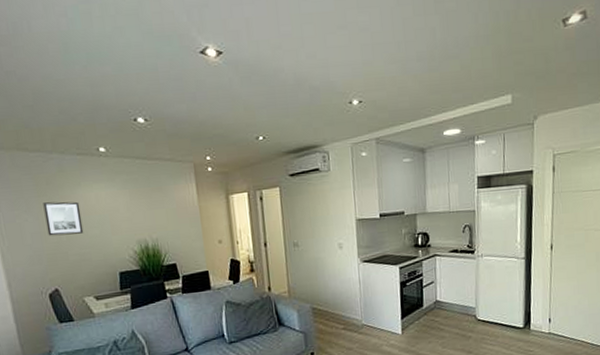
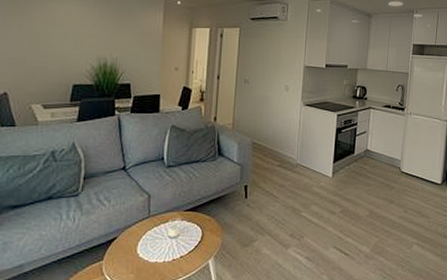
wall art: present [43,201,84,236] -> none [10,9,49,43]

